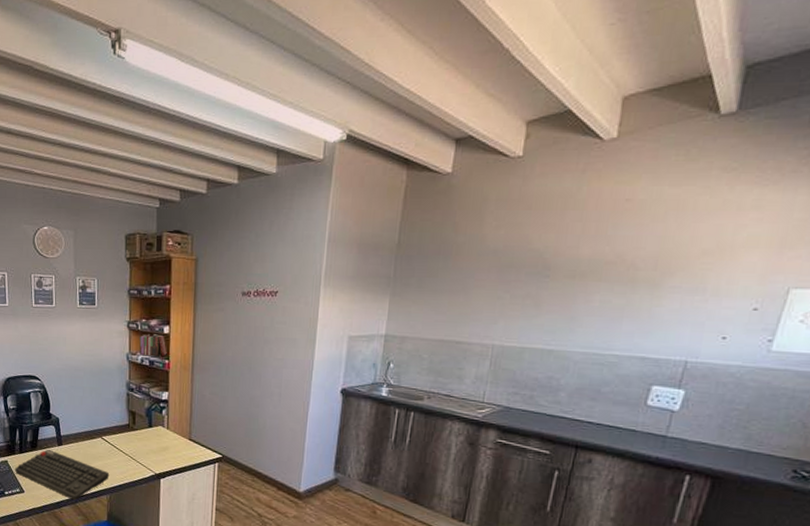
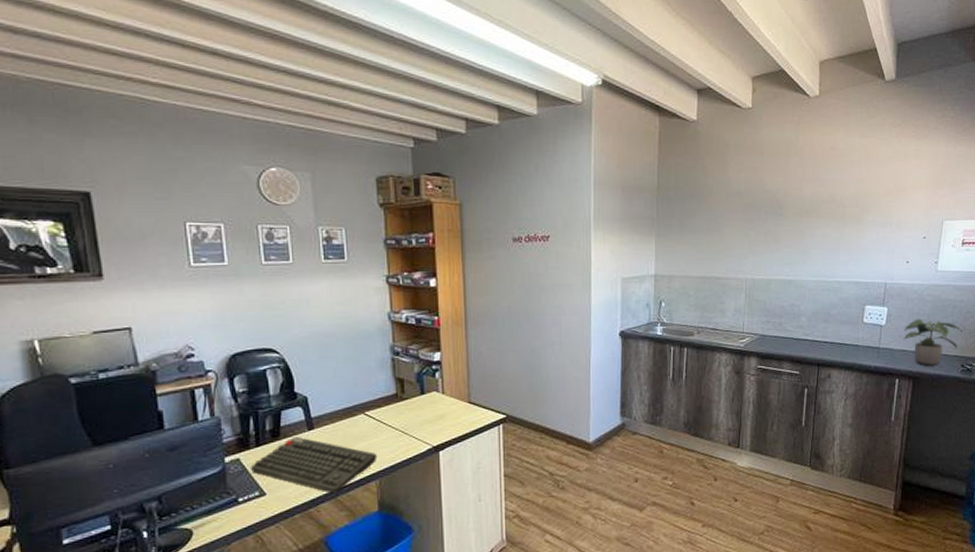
books: present [139,334,167,357] -> none [402,288,436,314]
potted plant: none [703,407,801,467] -> present [903,319,962,366]

